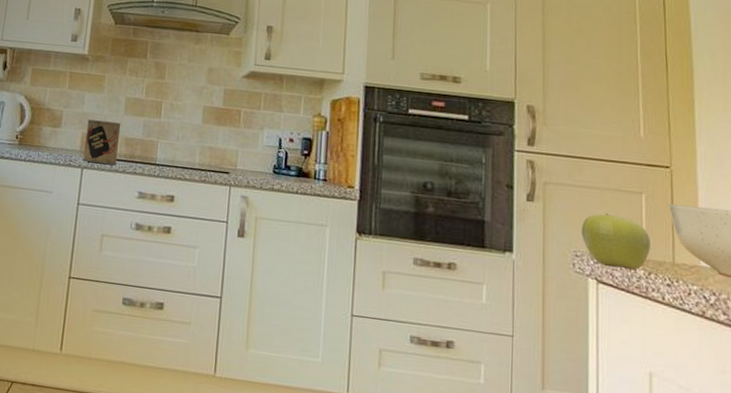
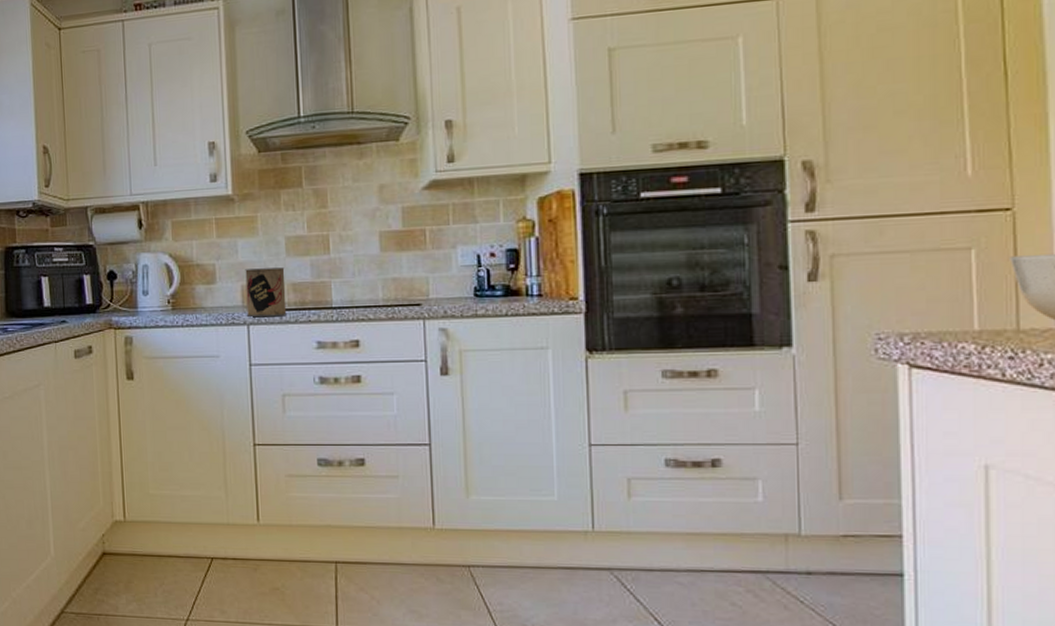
fruit: present [582,213,650,271] -> none [886,281,984,347]

